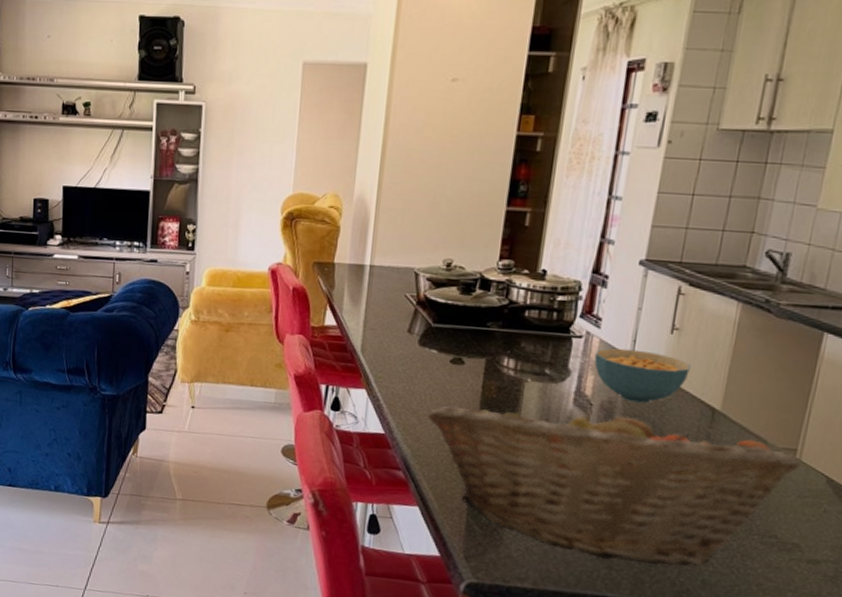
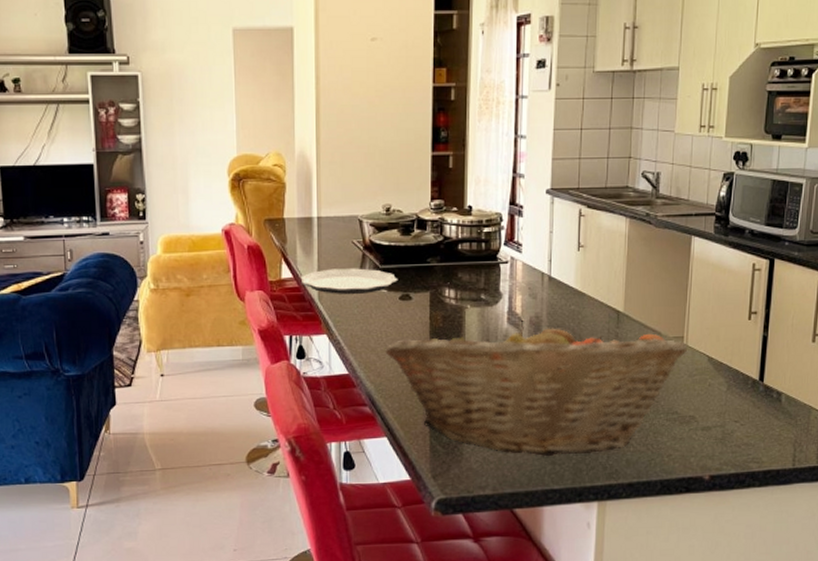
plate: none [344,321,452,352] -> present [300,268,398,294]
cereal bowl: present [594,348,691,404] -> none [520,268,596,315]

